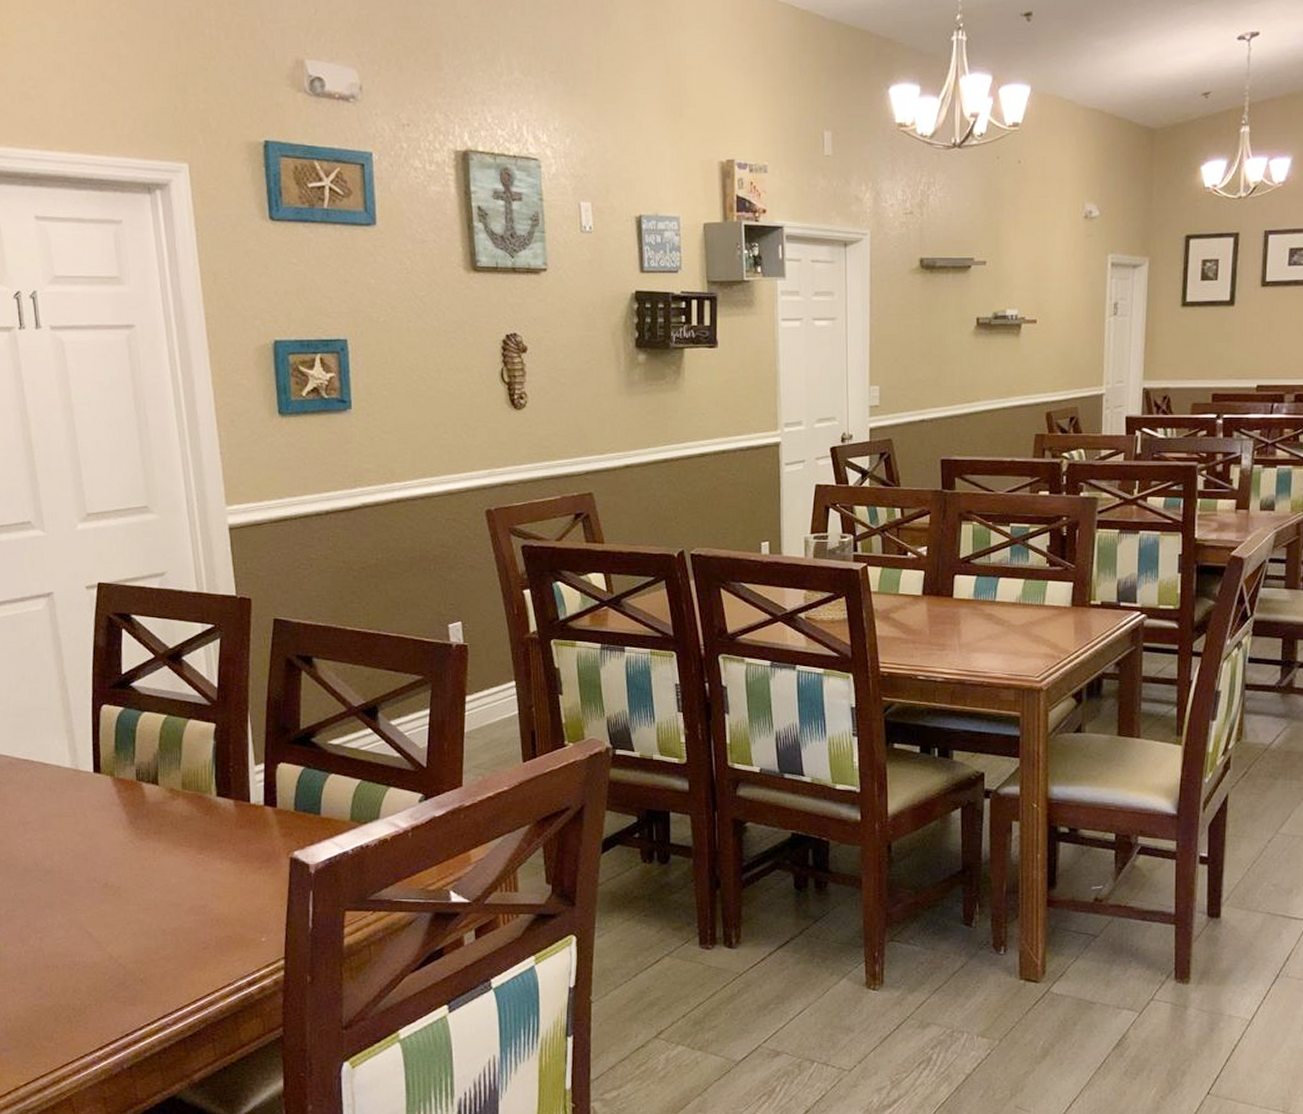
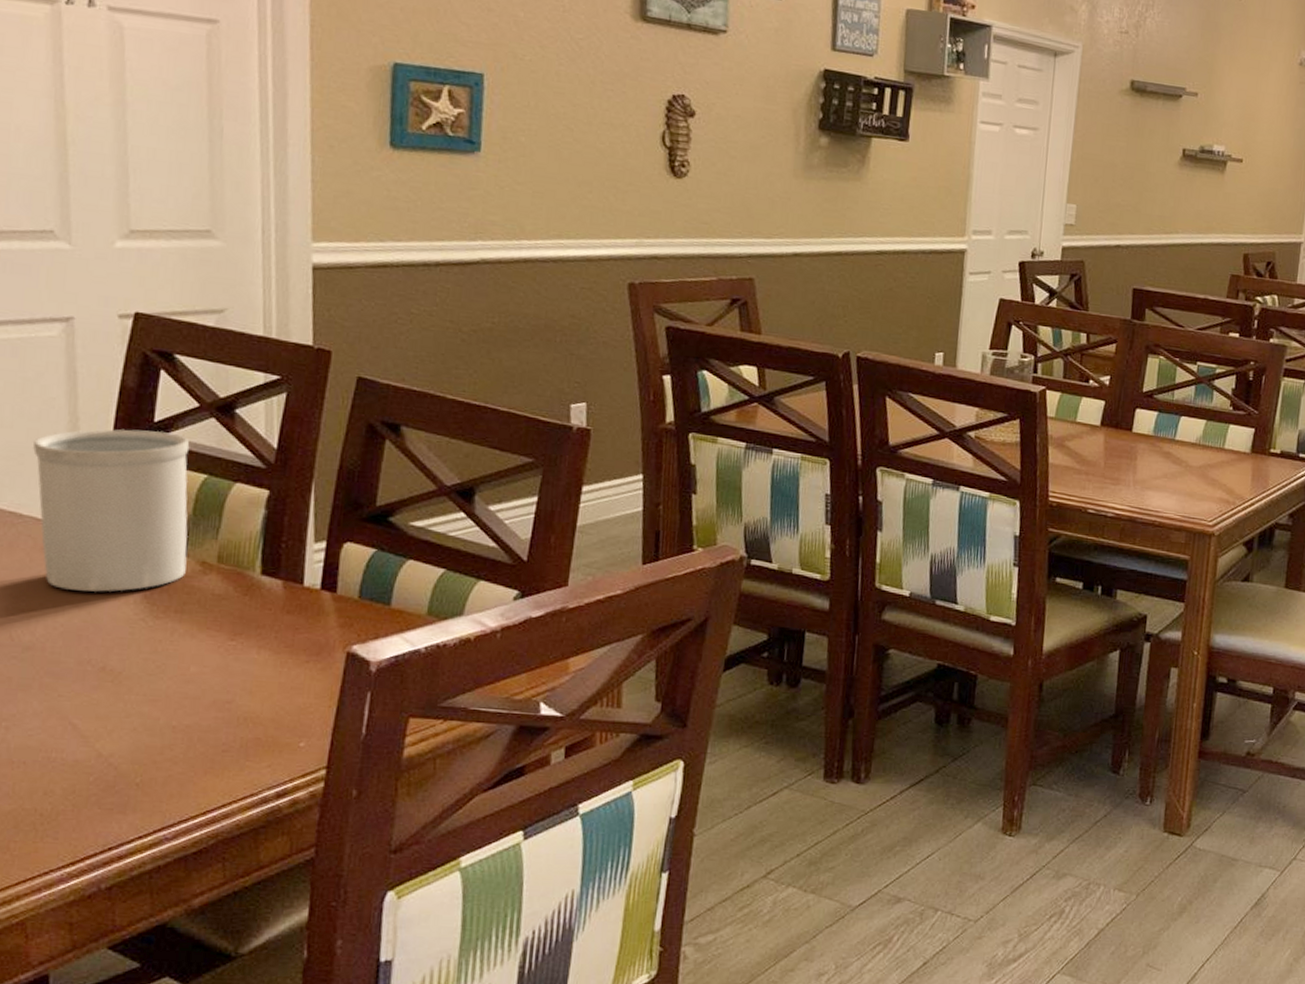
utensil holder: none [35,682,159,821] -> present [33,428,190,592]

